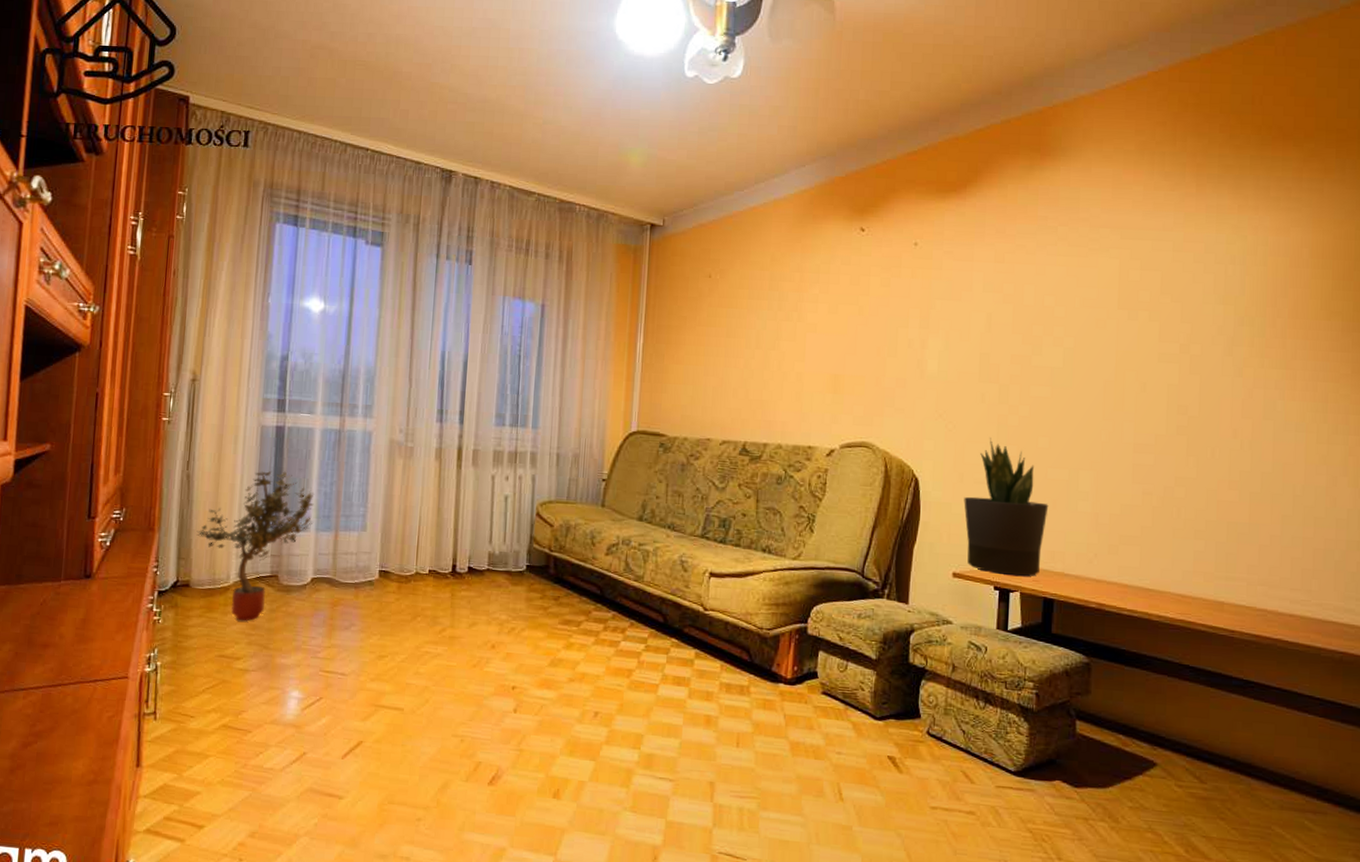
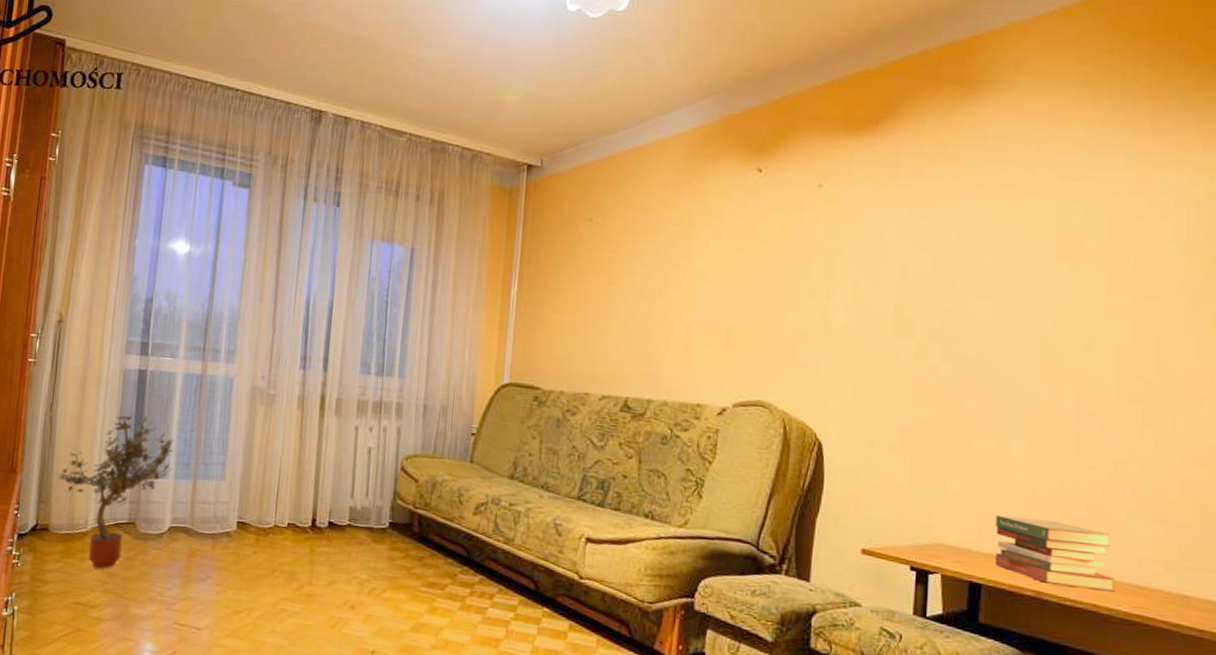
planter: present [964,438,1049,576] -> none [874,400,975,557]
books: none [1065,537,1163,601] -> present [995,514,1114,592]

